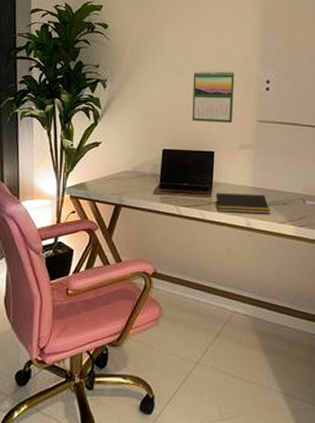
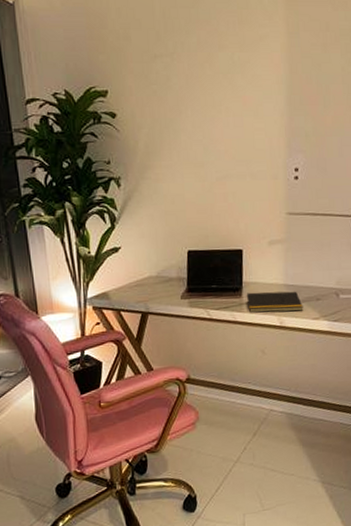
calendar: present [192,70,235,123] -> none [215,159,261,219]

